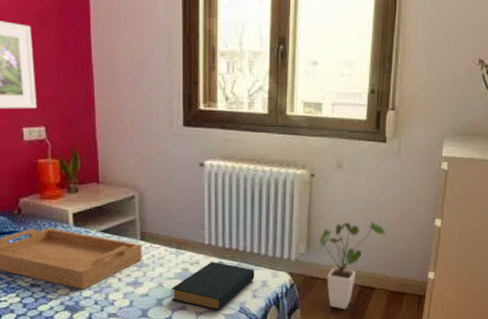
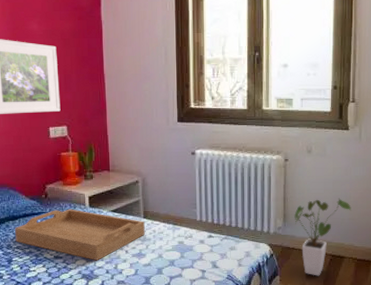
hardback book: present [171,262,255,310] -> none [169,235,239,278]

